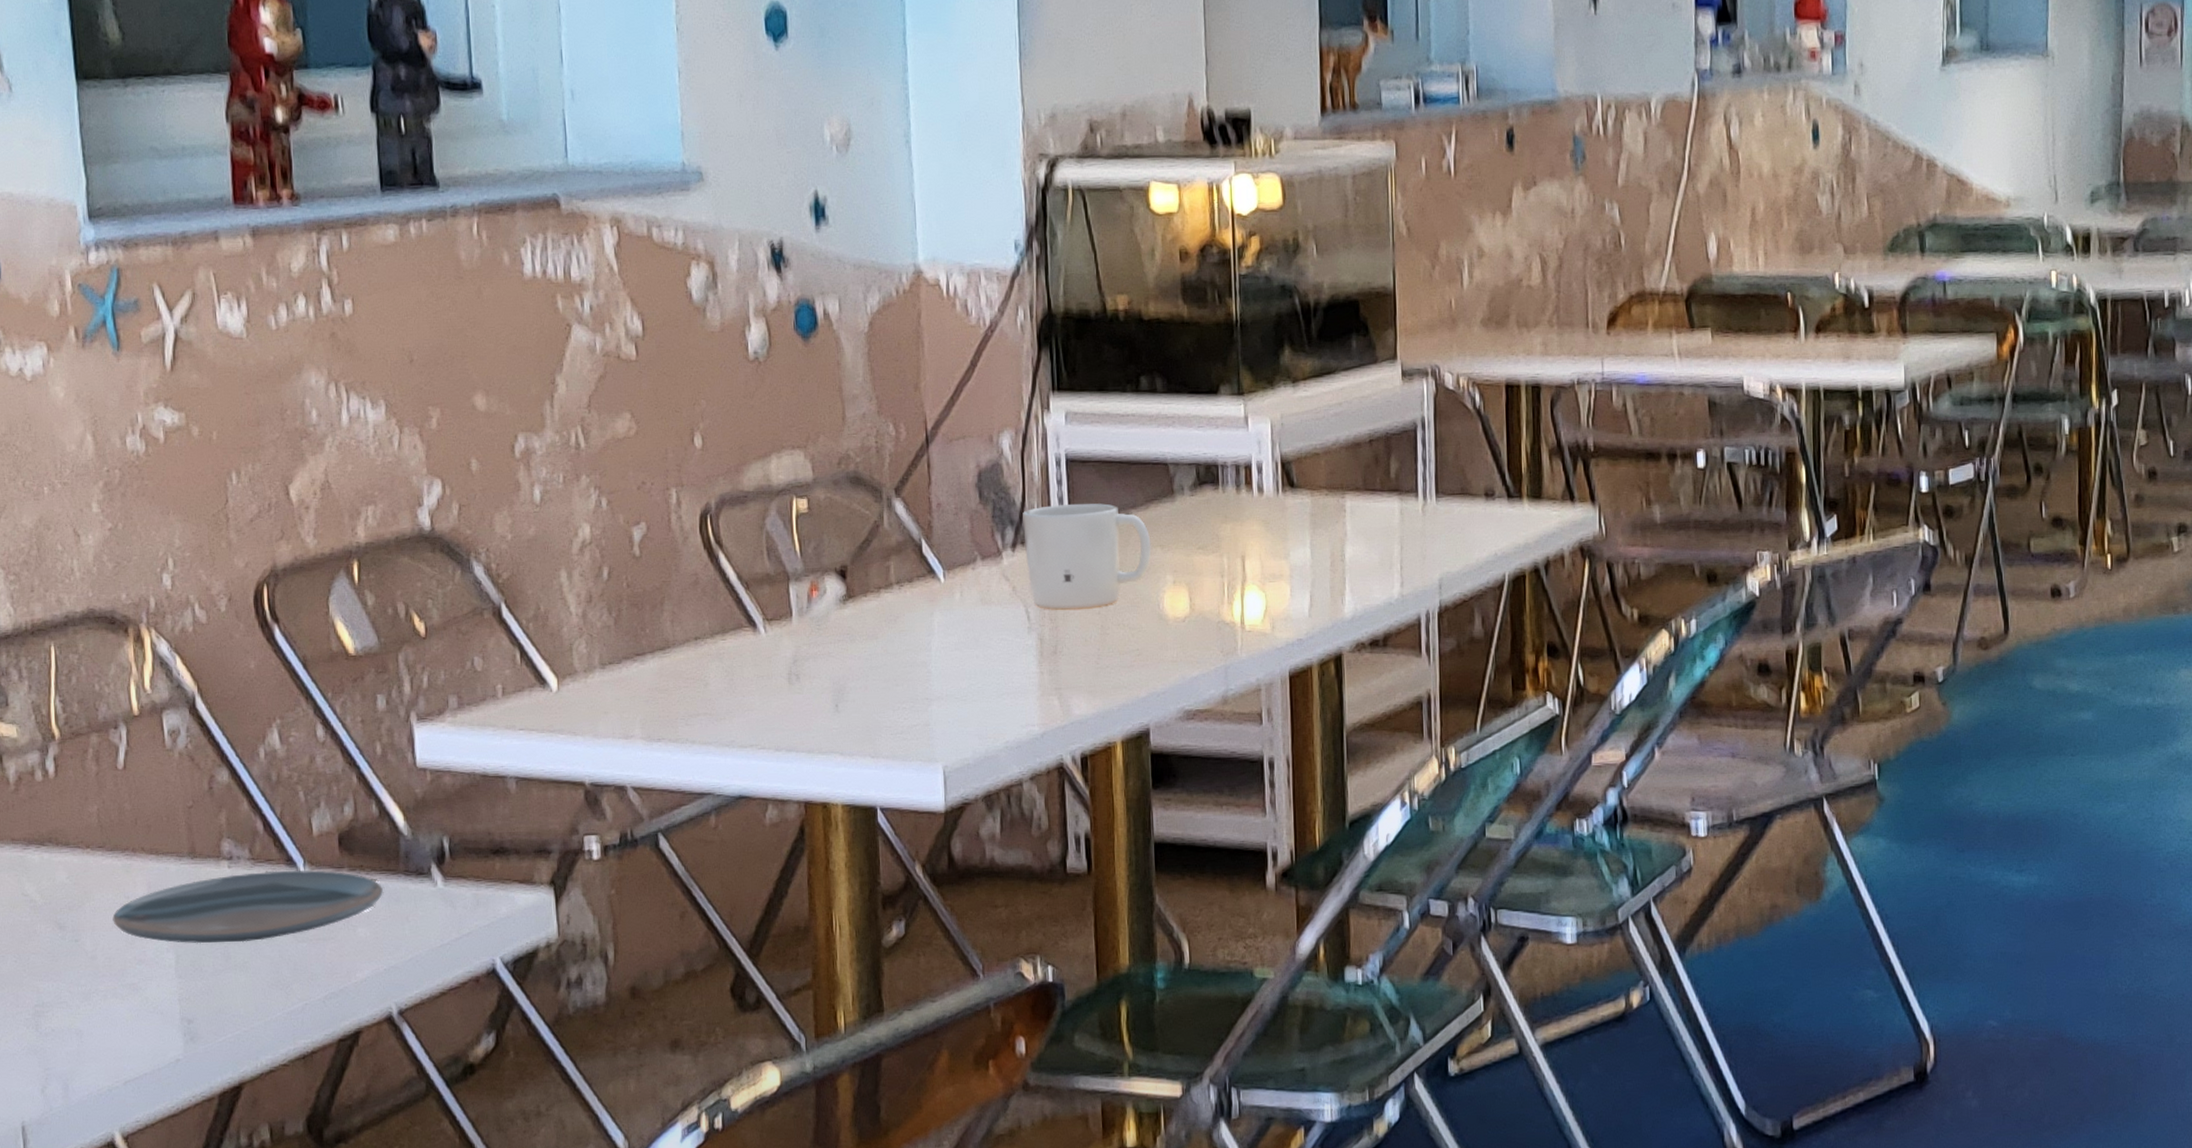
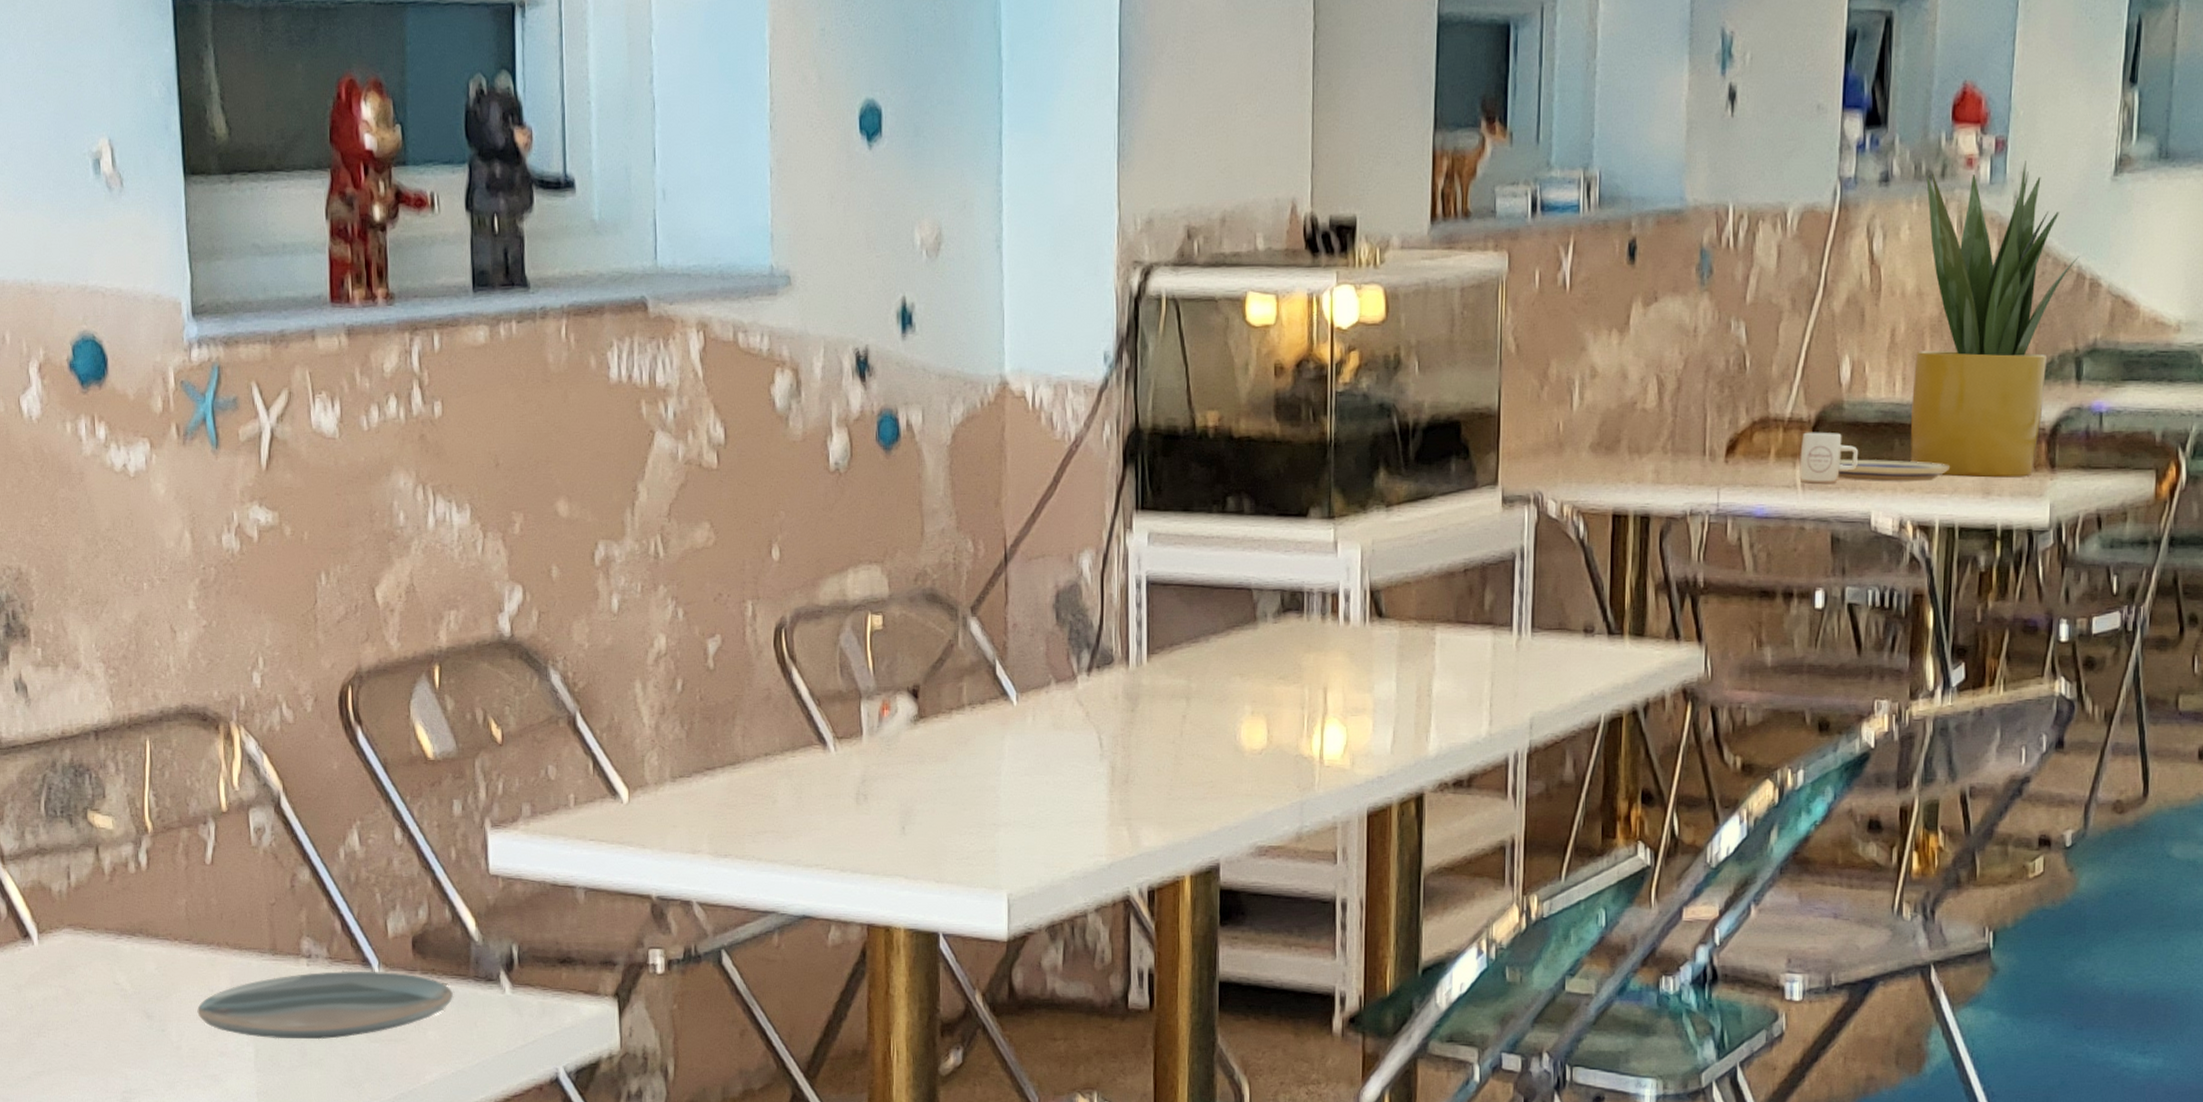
mug: present [1023,503,1152,610] -> none [1100,627,1231,738]
mug: none [1675,304,1729,353] -> present [1799,432,1859,485]
plate: none [1710,328,1812,350] -> present [1837,459,1950,482]
planter: none [1773,53,1917,344] -> present [1910,161,2080,478]

